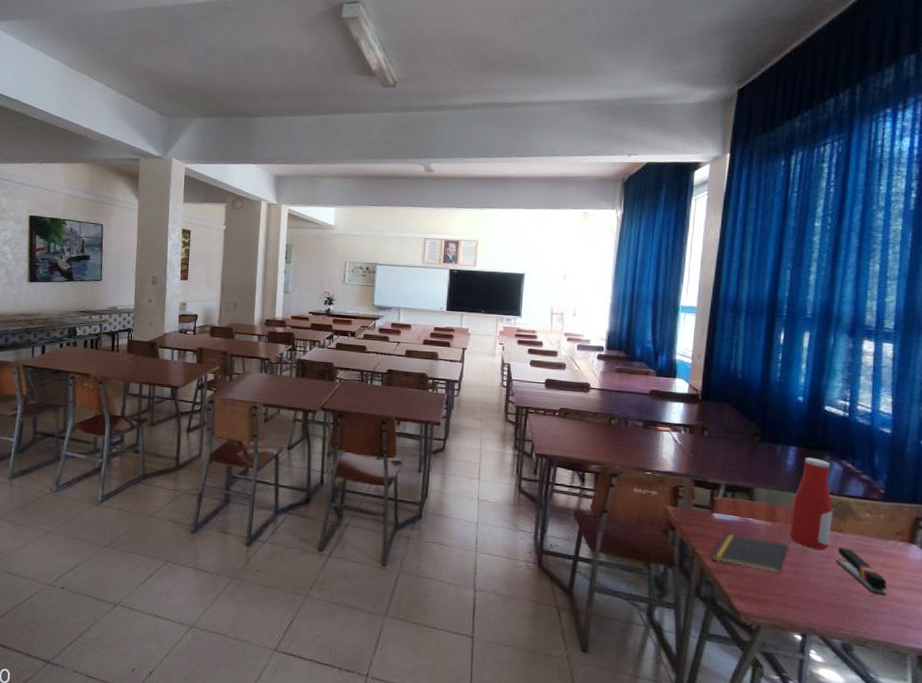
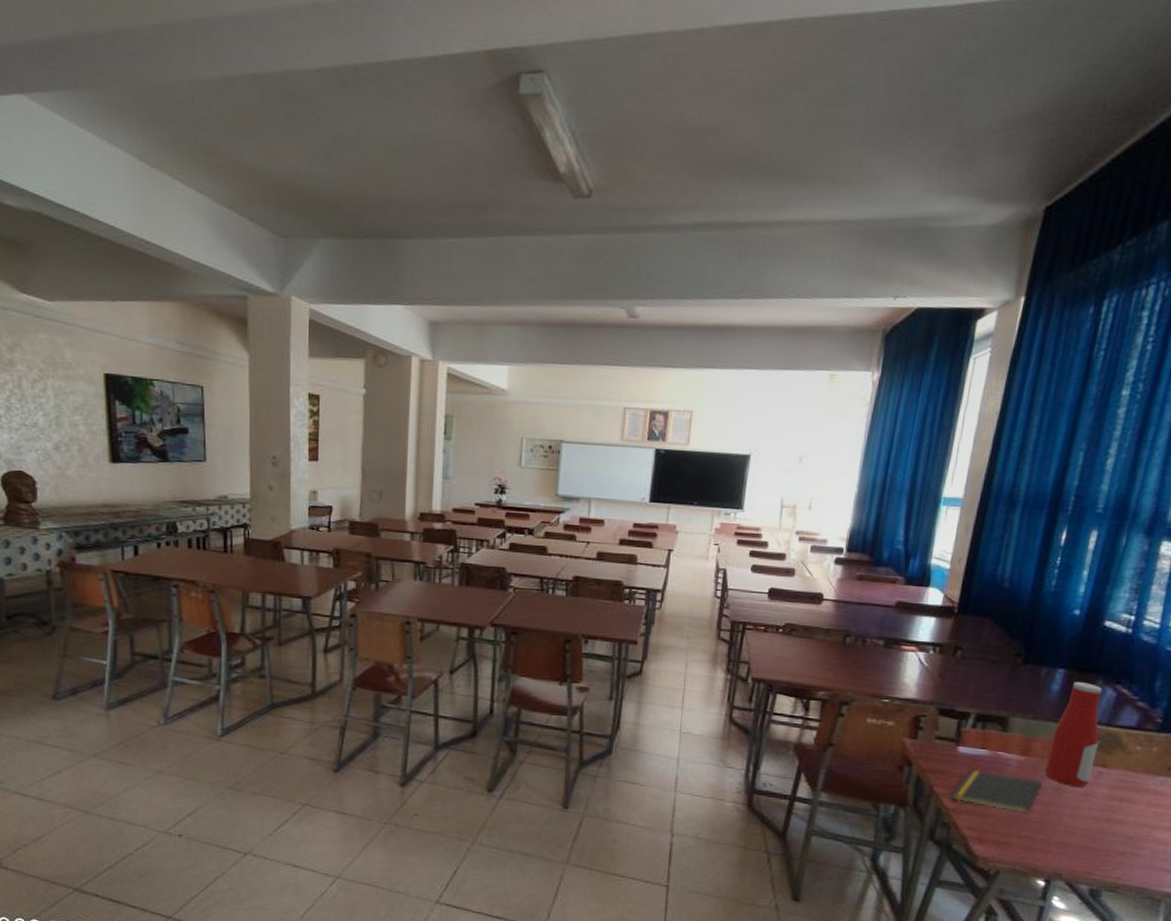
stapler: present [835,547,887,596] -> none [1094,784,1150,838]

